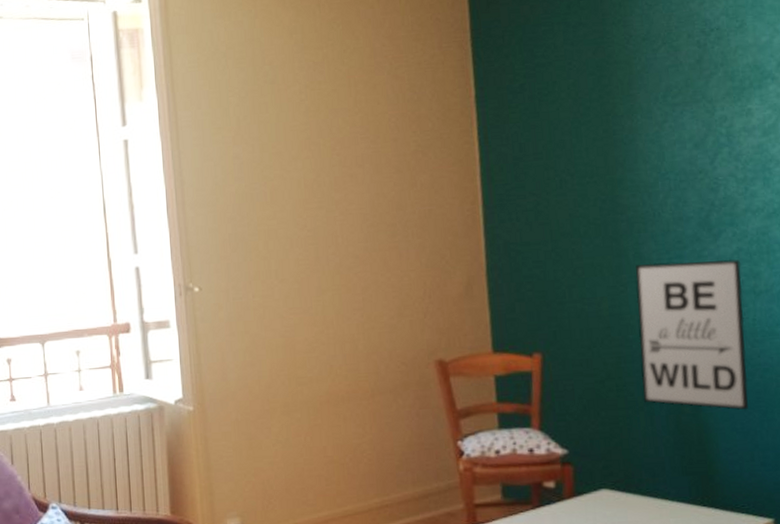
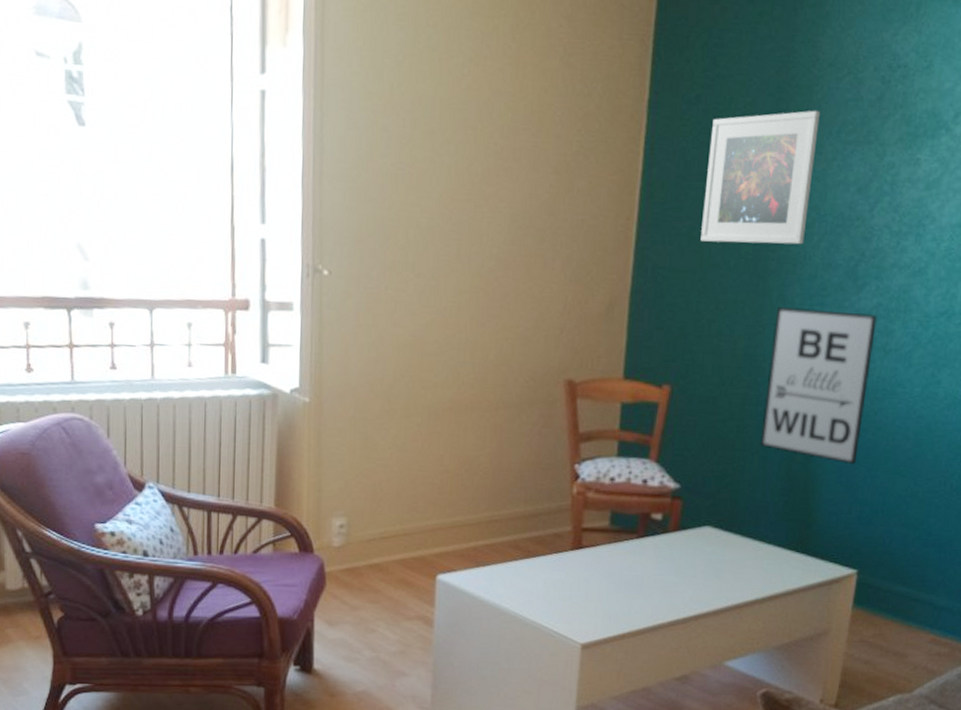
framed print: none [540,80,650,214] -> present [700,110,820,245]

